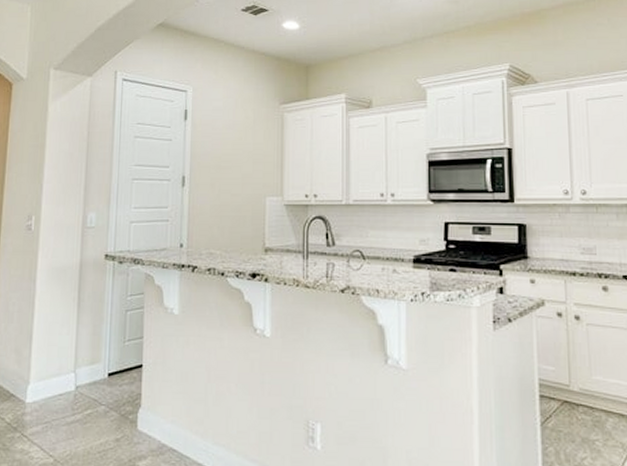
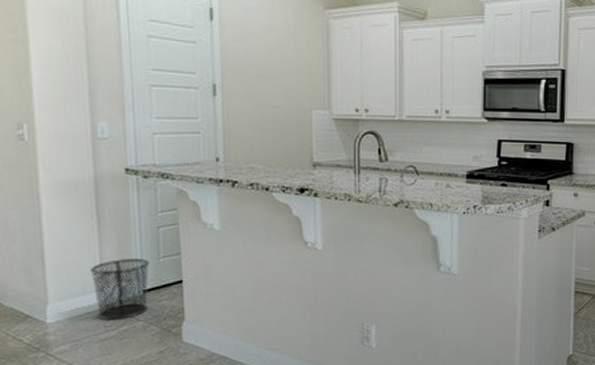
waste bin: none [66,341,117,404] -> present [90,259,150,321]

